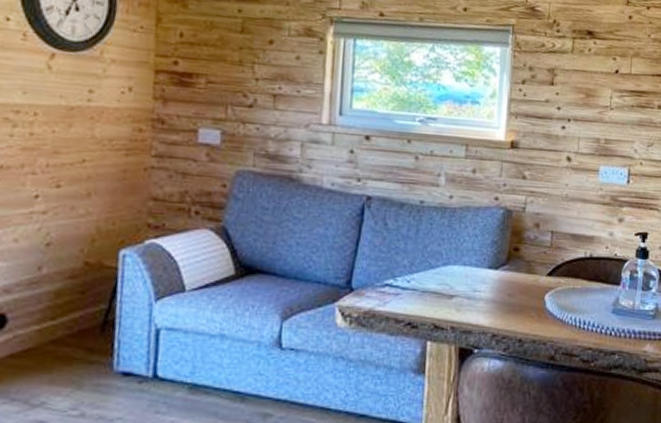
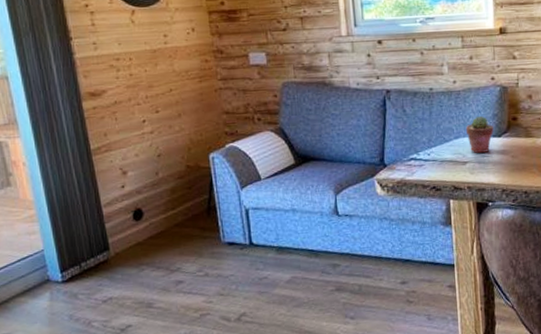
potted succulent: none [457,240,491,288] -> present [465,115,494,154]

